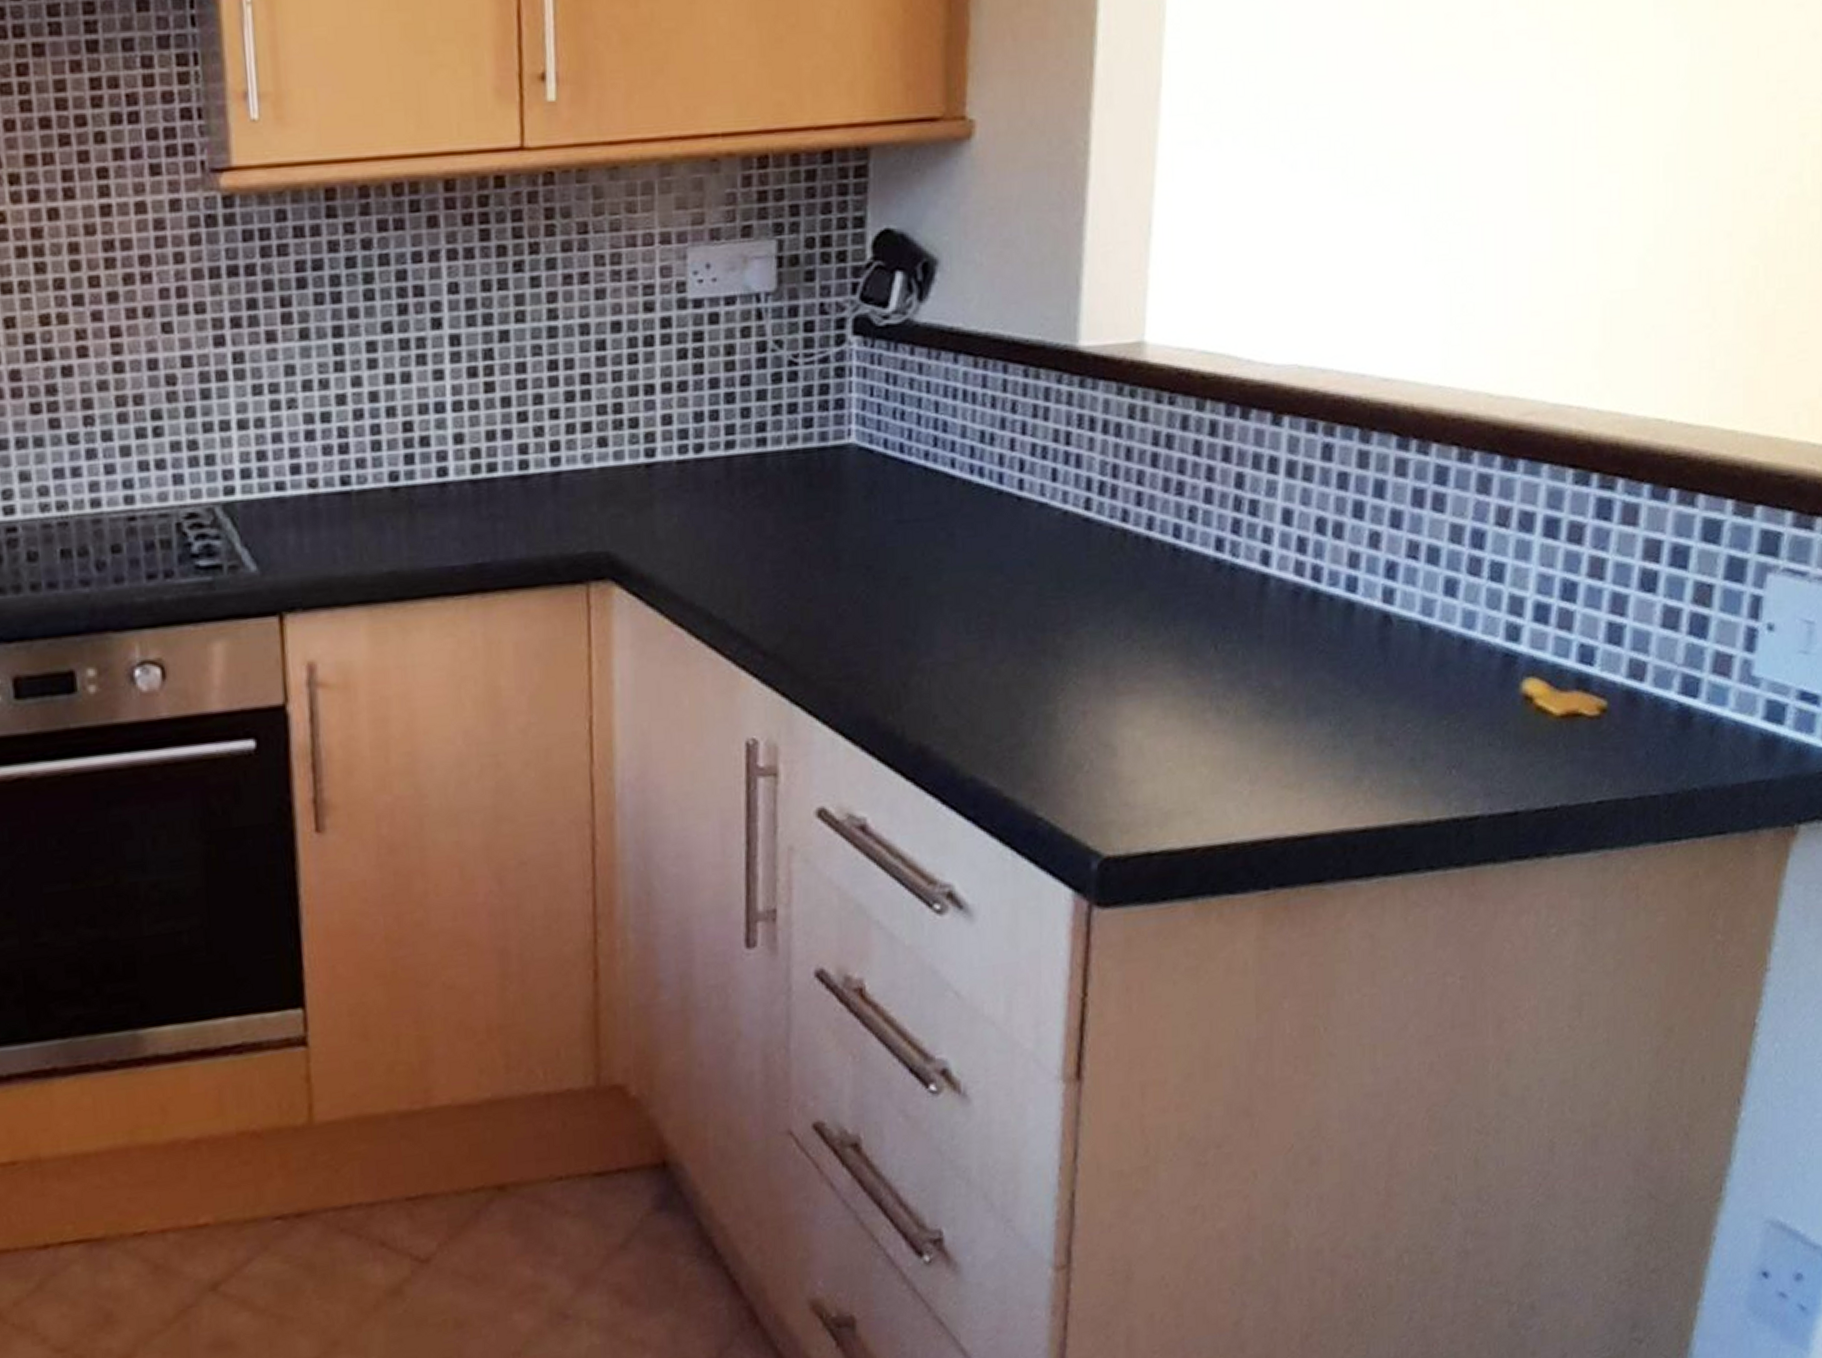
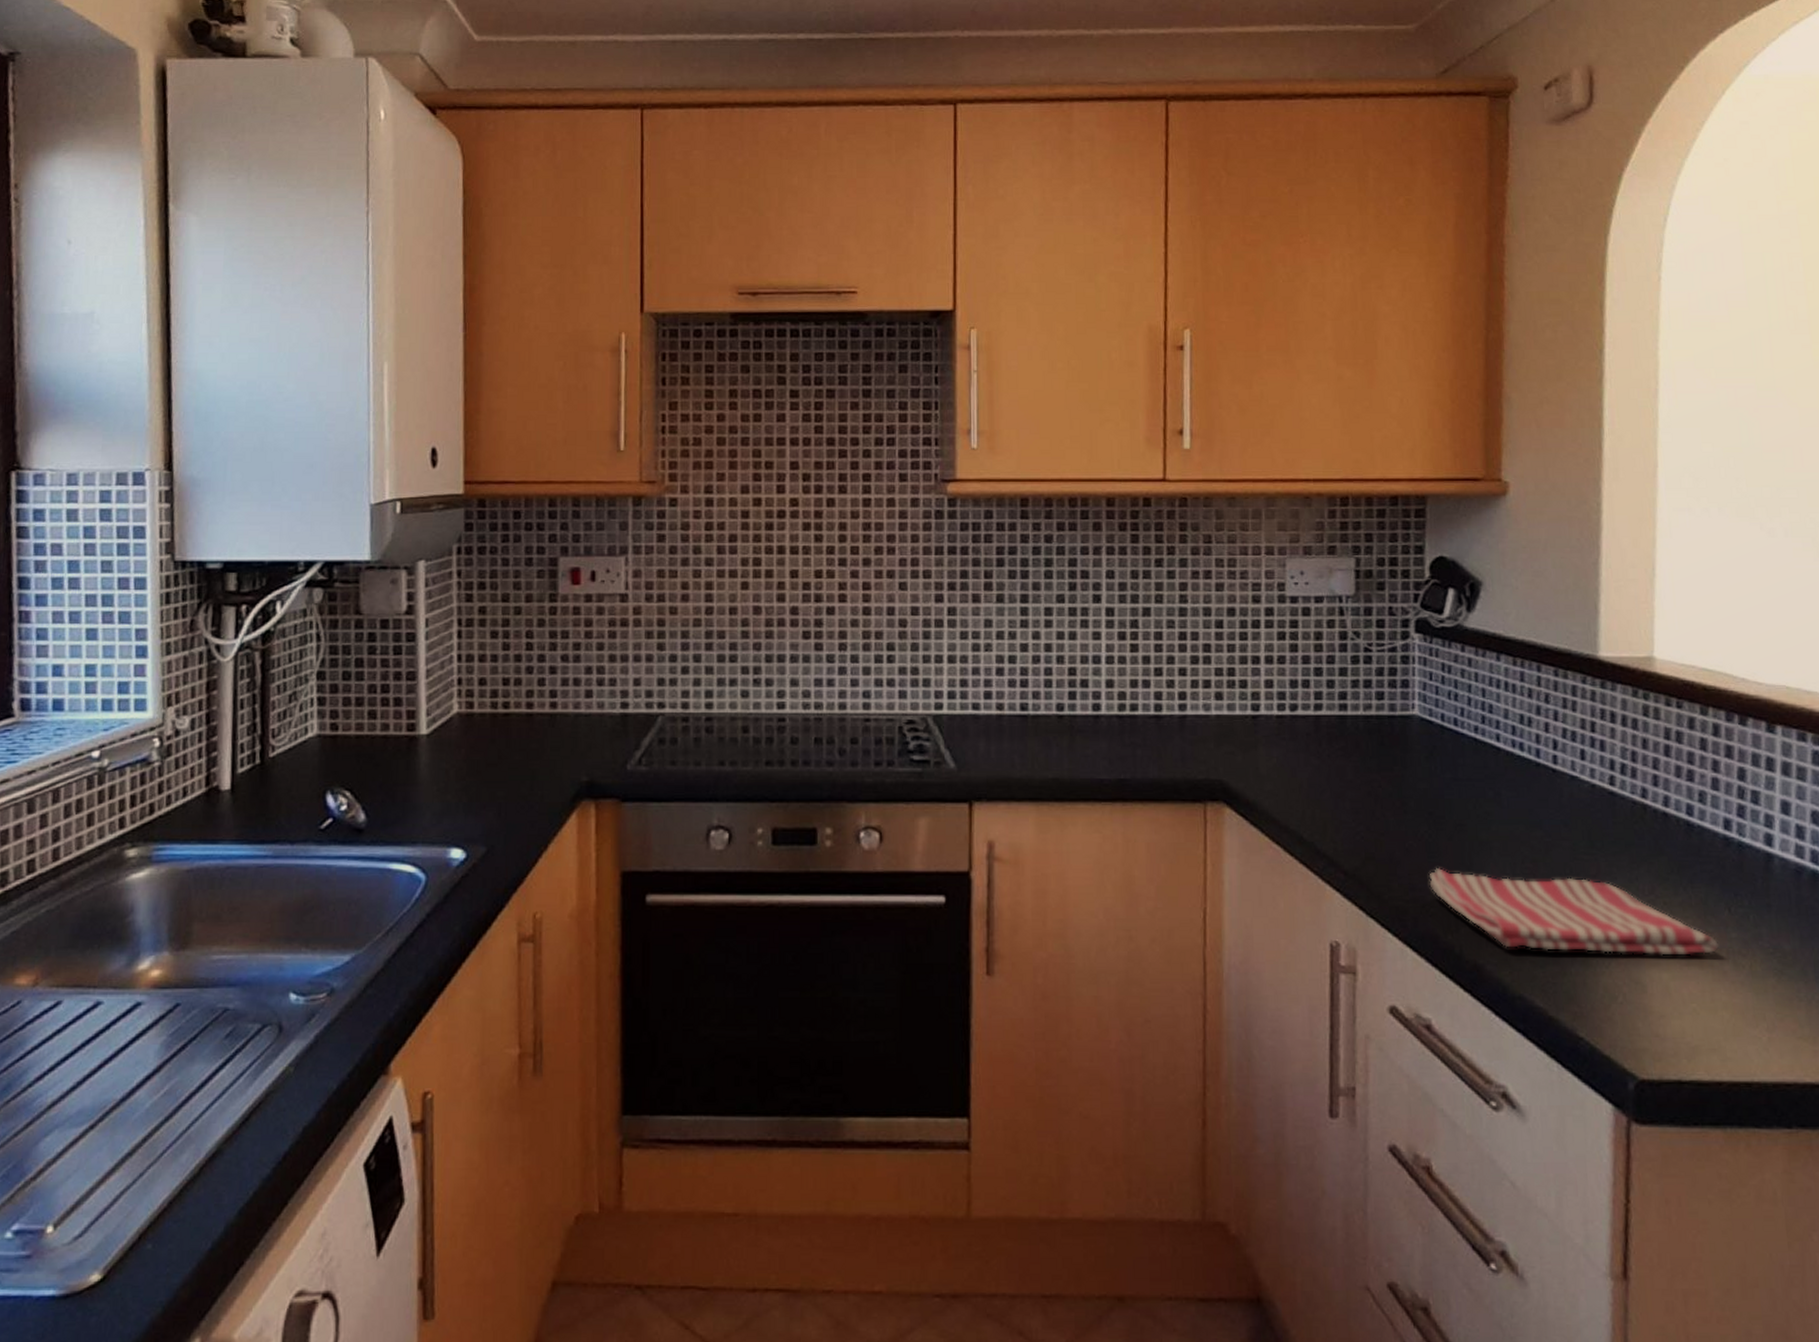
dish towel: none [866,628,1202,723] -> present [1429,867,1720,956]

